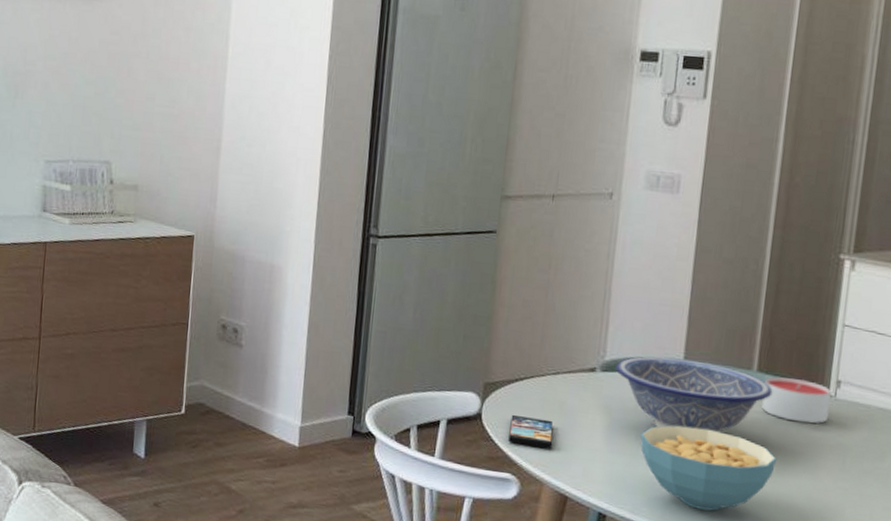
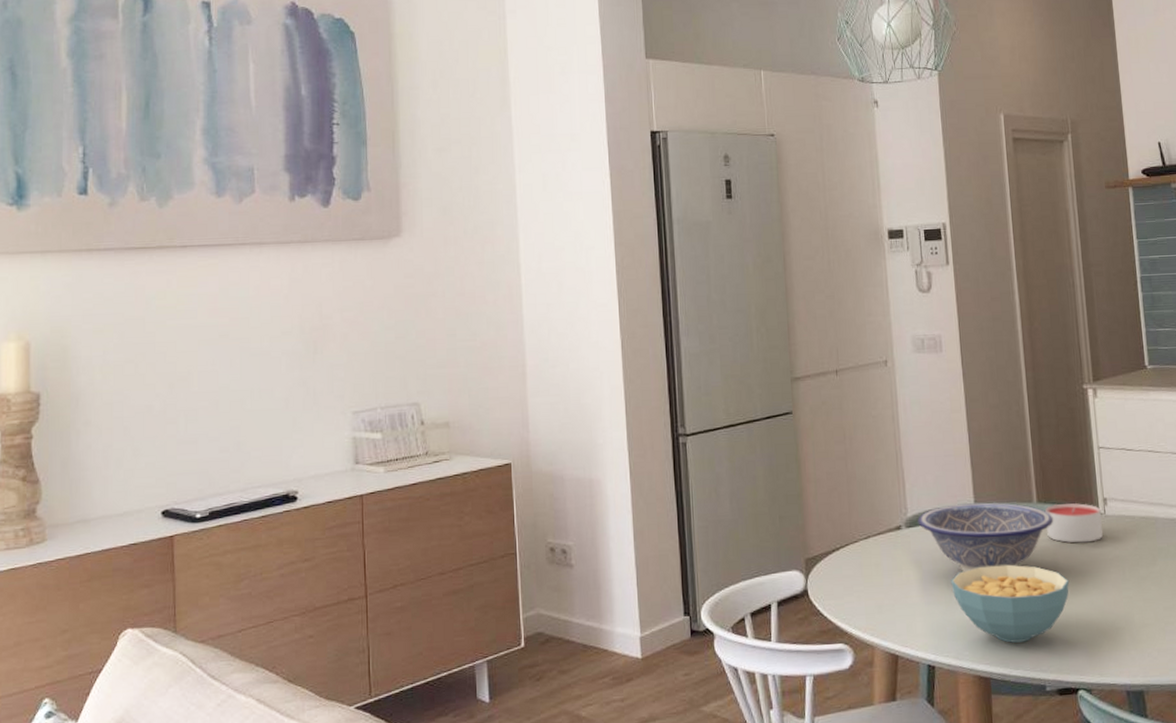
smartphone: present [508,415,553,448] -> none [834,583,876,613]

